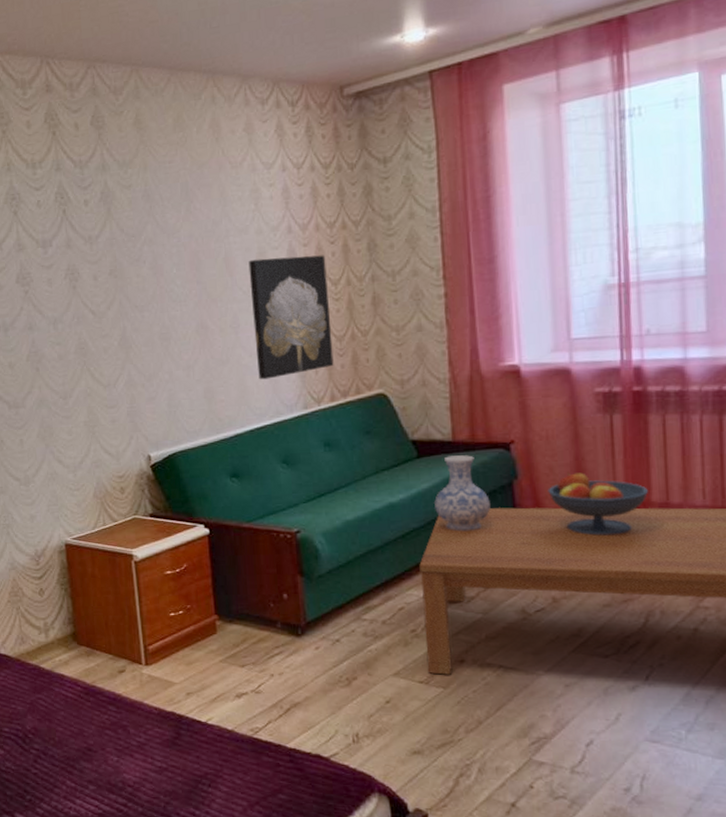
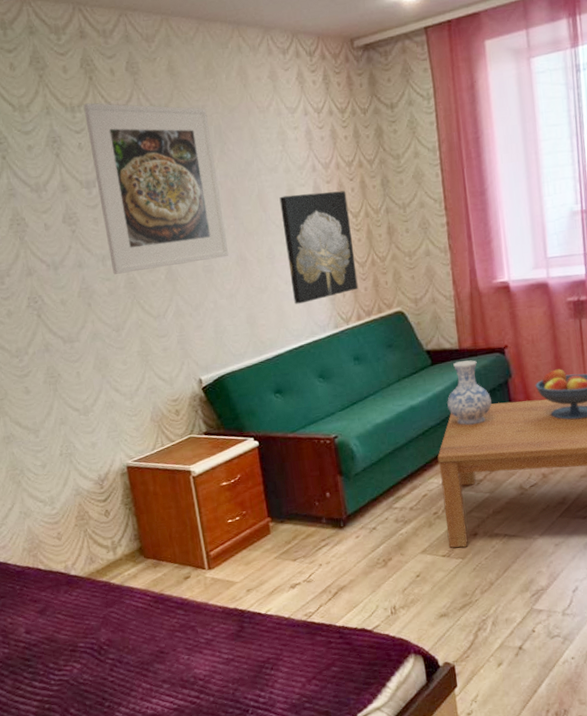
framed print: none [45,159,188,339] -> present [83,103,228,275]

